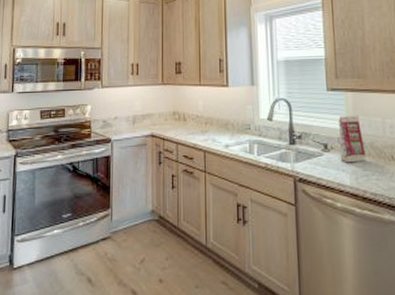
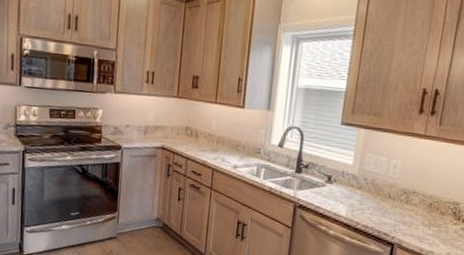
gift box: present [338,116,366,163] -> none [341,151,367,197]

